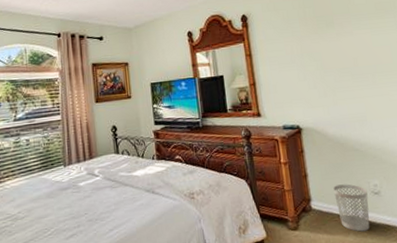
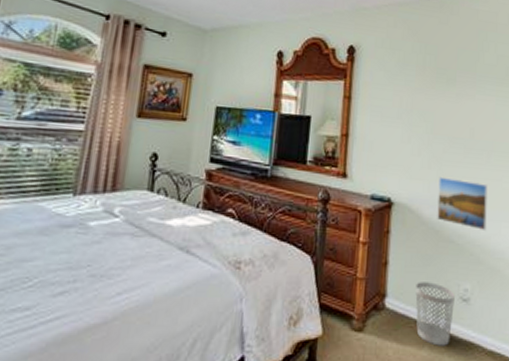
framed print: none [335,99,383,137] -> present [437,176,488,232]

